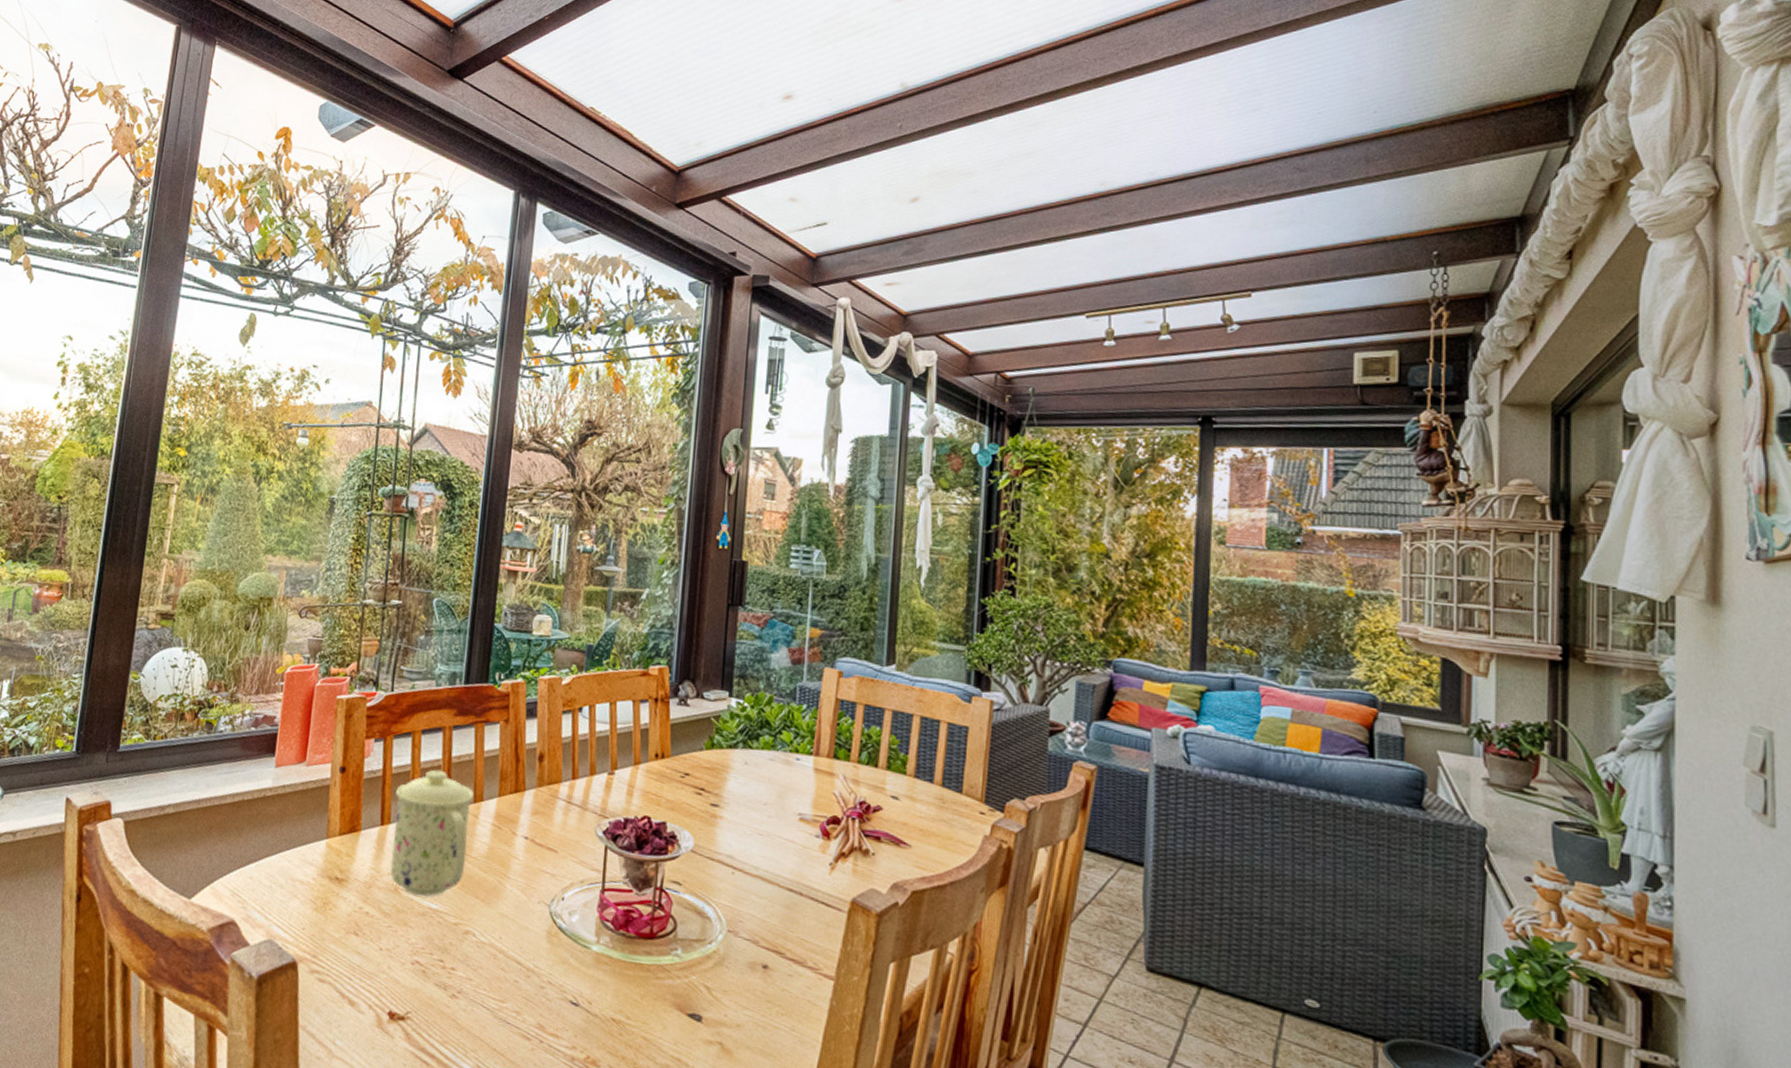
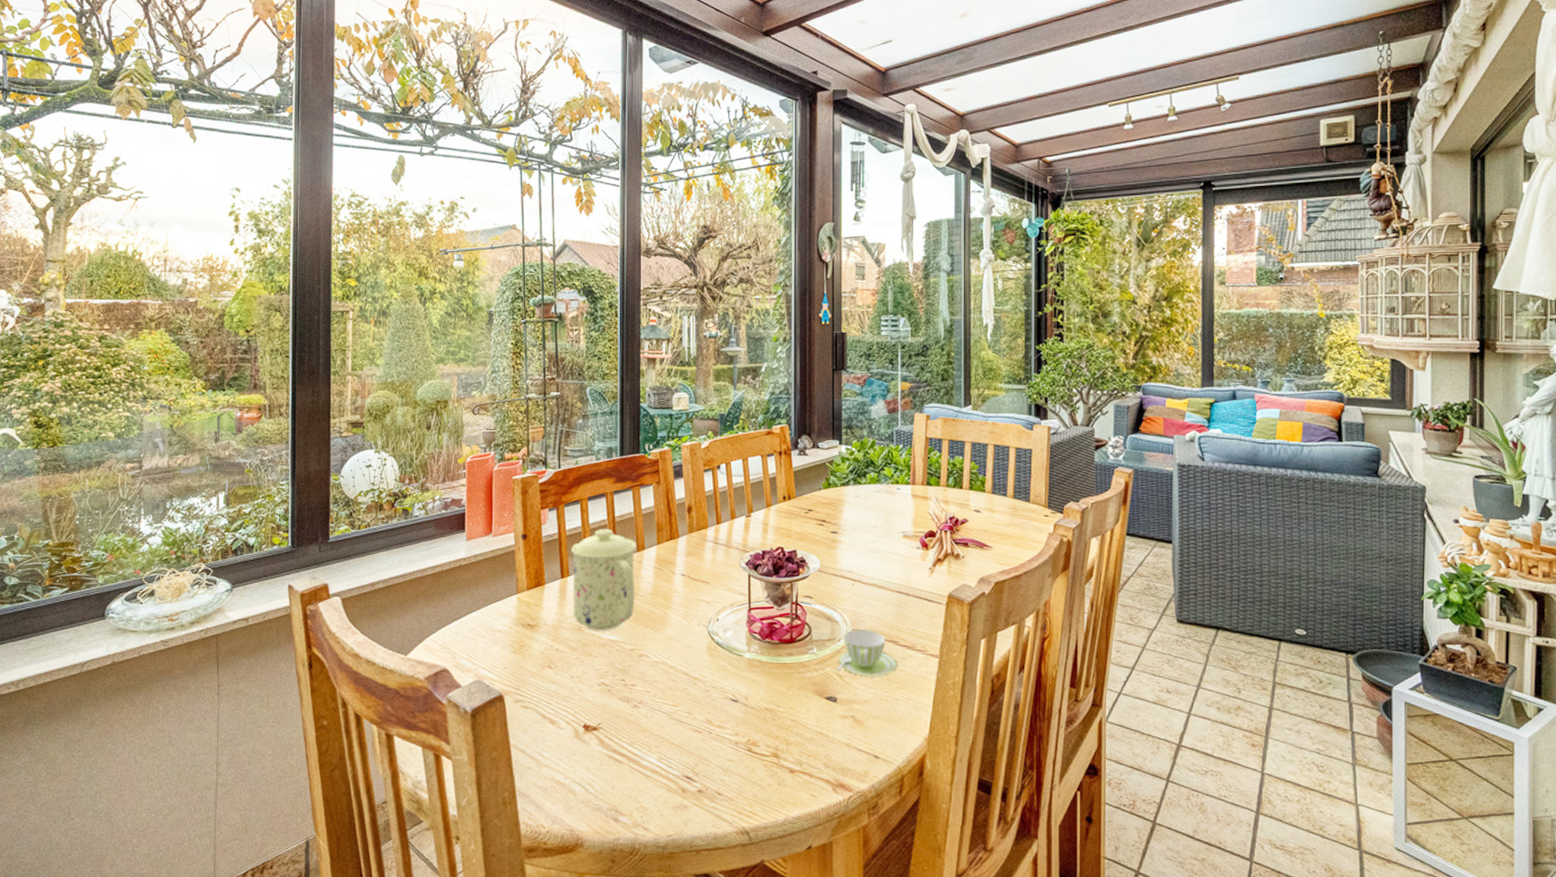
cup: none [704,930,781,996] -> present [836,629,897,677]

